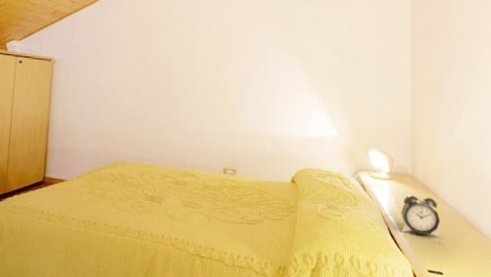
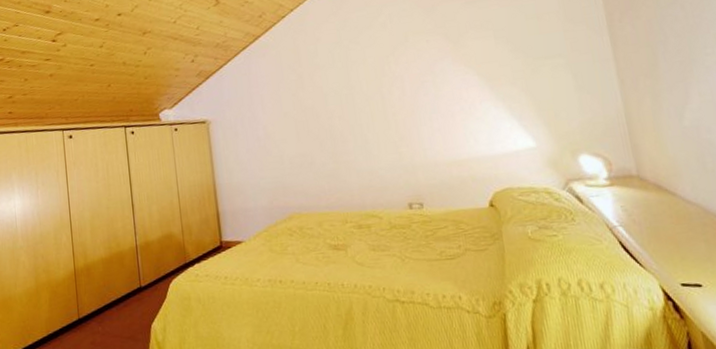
alarm clock: present [400,195,441,238] -> none [631,198,689,245]

